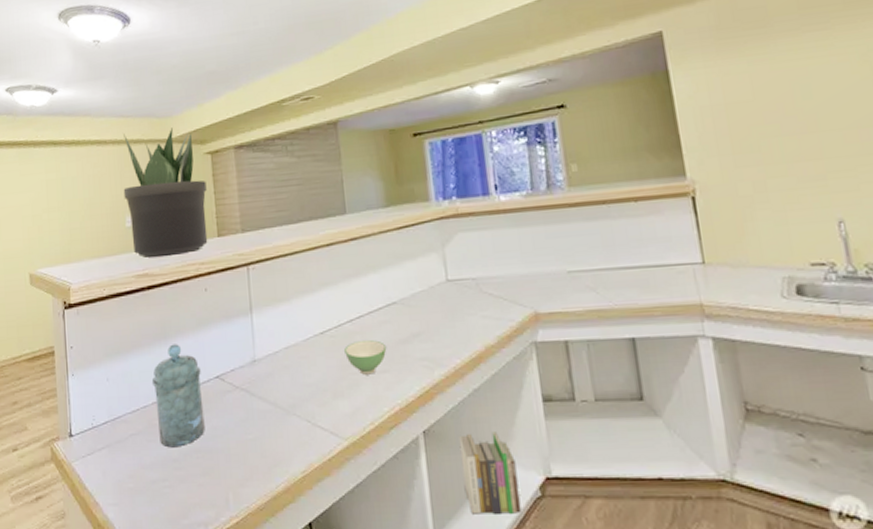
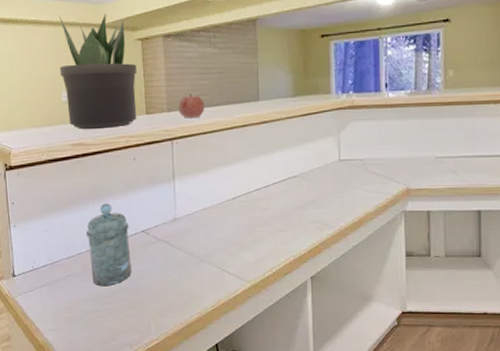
fruit: none [253,208,284,239] -> present [178,92,205,119]
bowl: present [344,340,387,375] -> none [252,206,287,233]
books: present [458,432,521,514] -> none [338,278,381,338]

